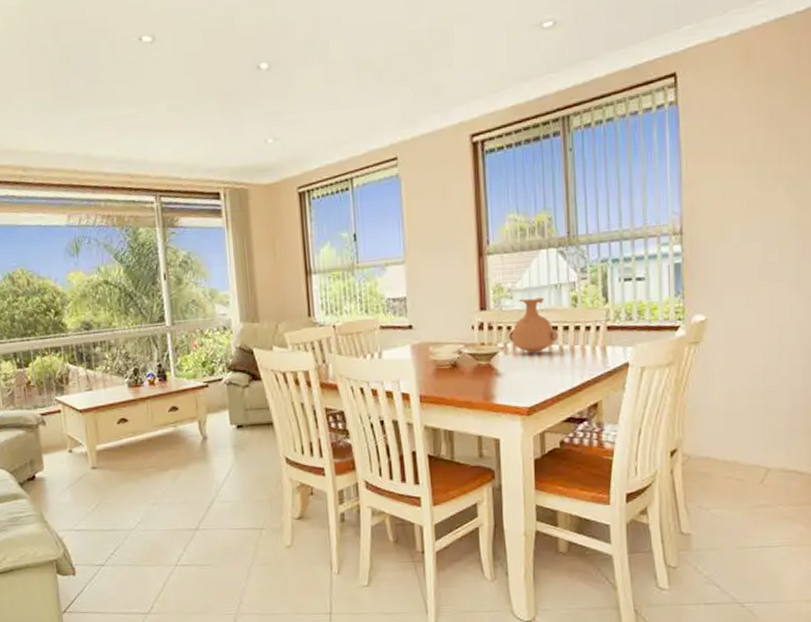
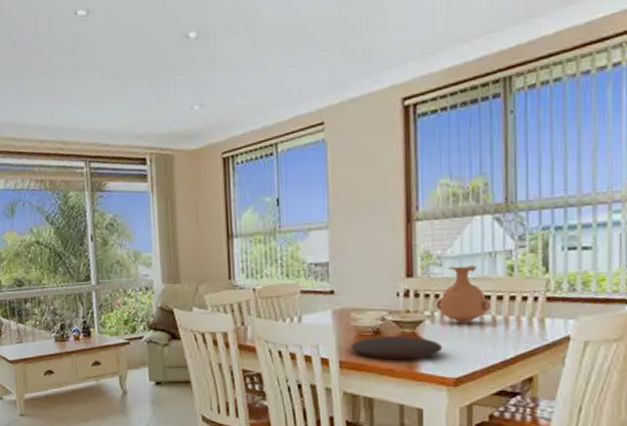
placemat: none [430,368,516,391] -> present [351,336,443,359]

